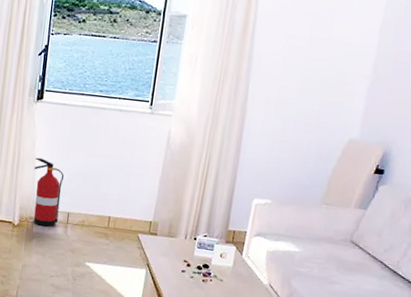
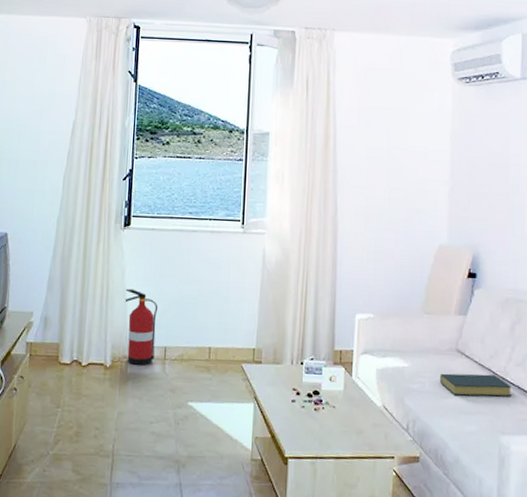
hardback book: none [329,261,402,290] -> present [440,373,511,397]

